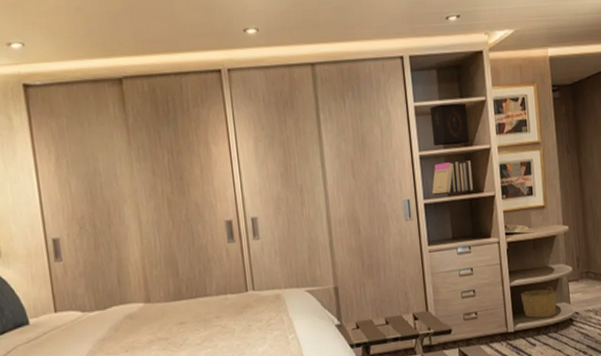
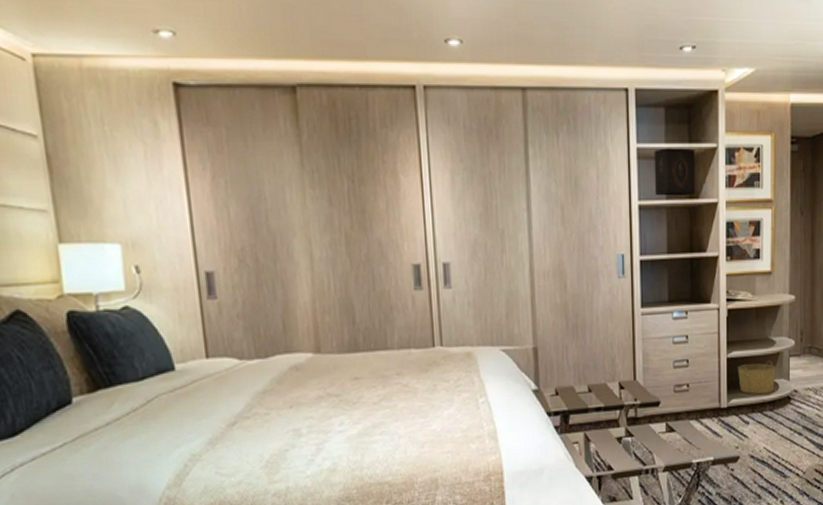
books: present [432,160,474,195] -> none [650,215,696,251]

